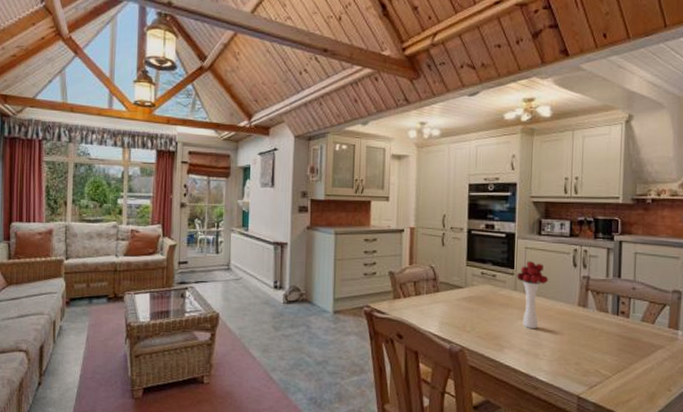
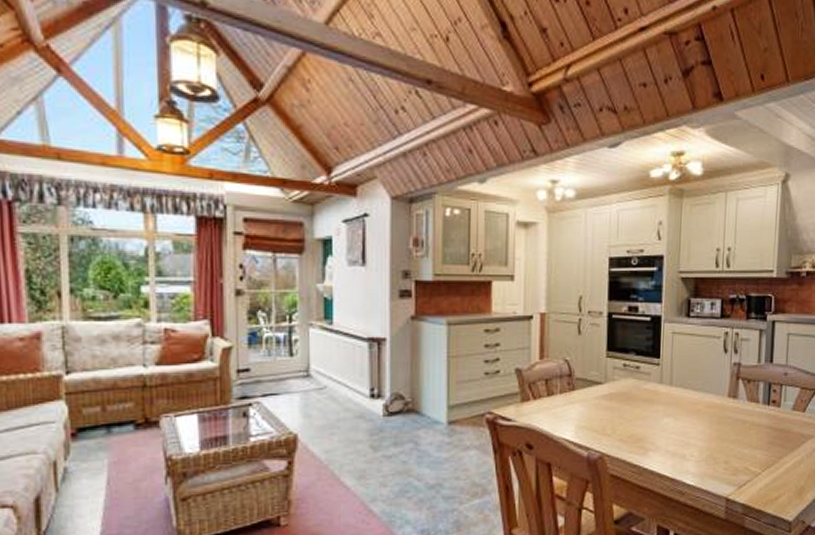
flower bouquet: present [516,261,549,329] -> none [662,348,698,426]

